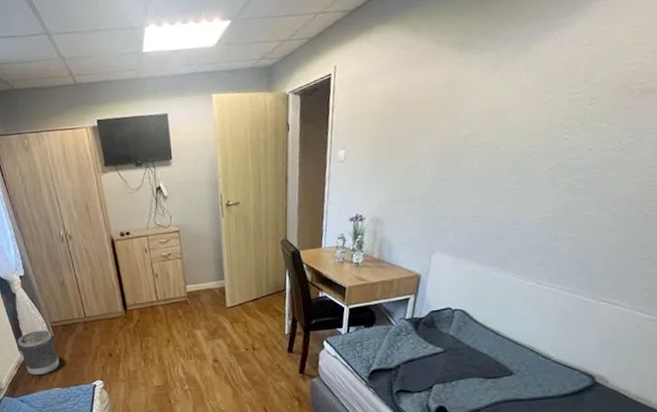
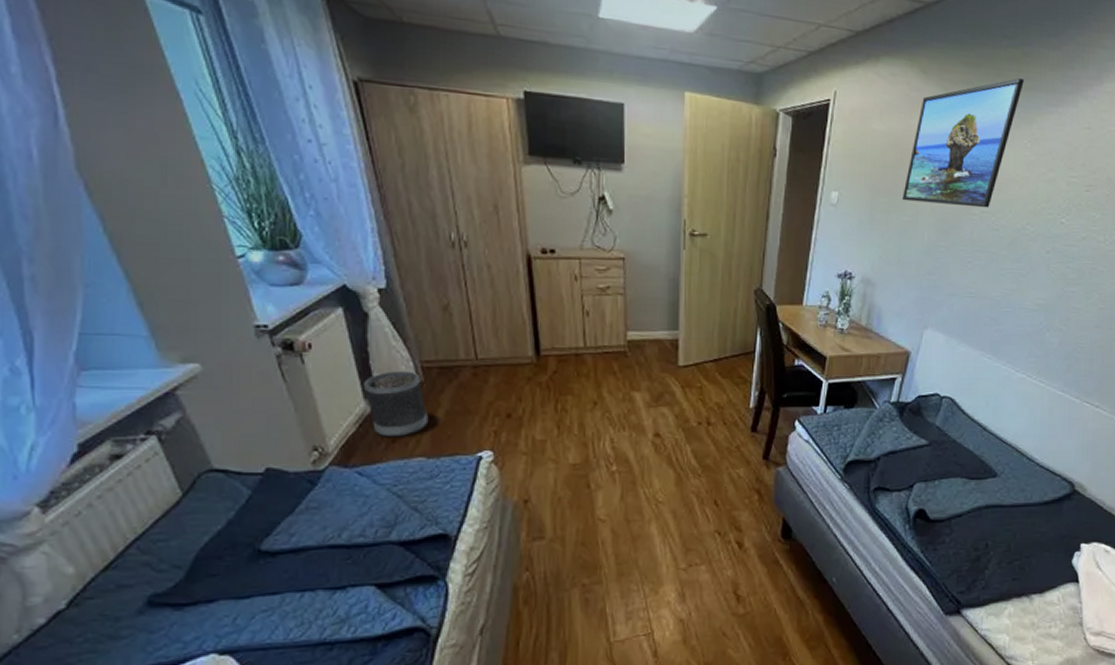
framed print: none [403,13,516,147] -> present [902,78,1024,208]

